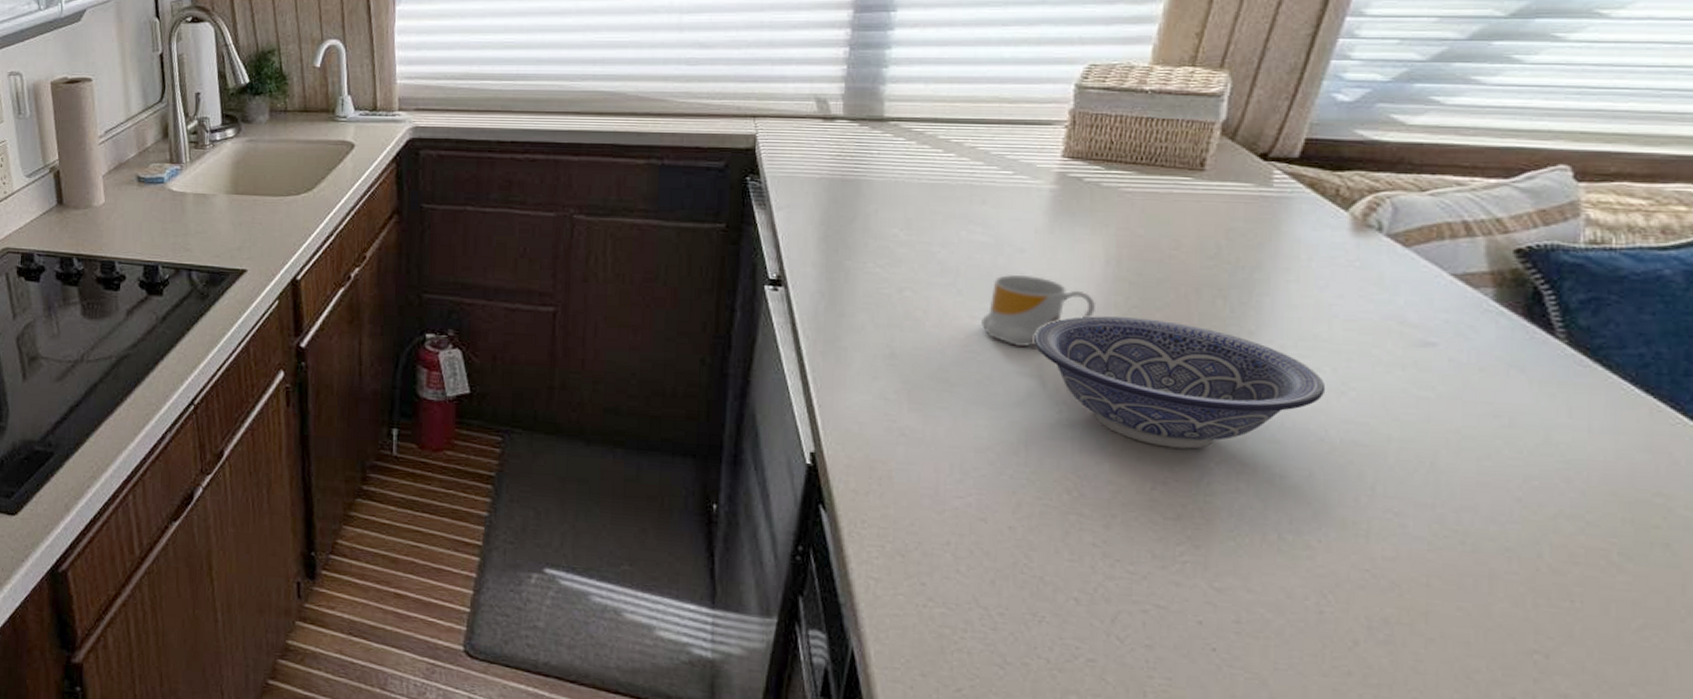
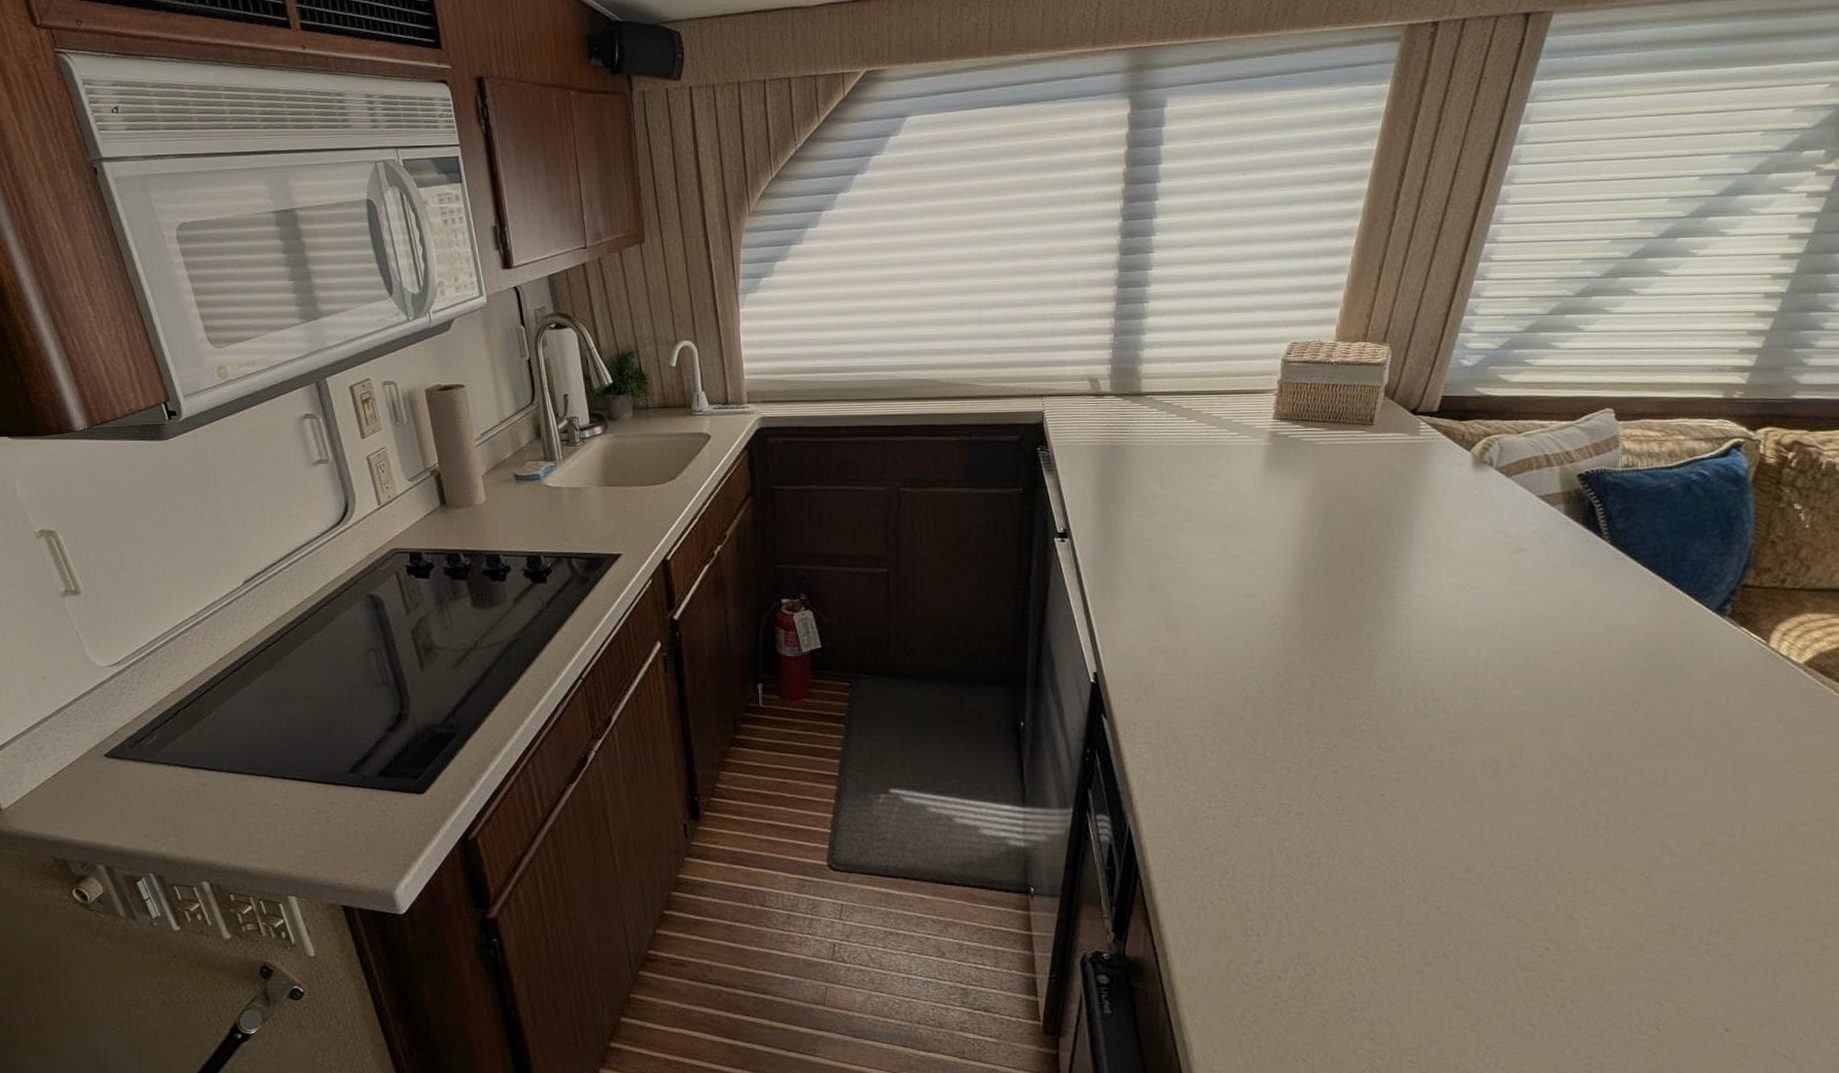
mug: present [981,275,1097,347] -> none [1217,517,1299,573]
decorative bowl: present [1034,316,1326,449] -> none [1256,545,1456,644]

